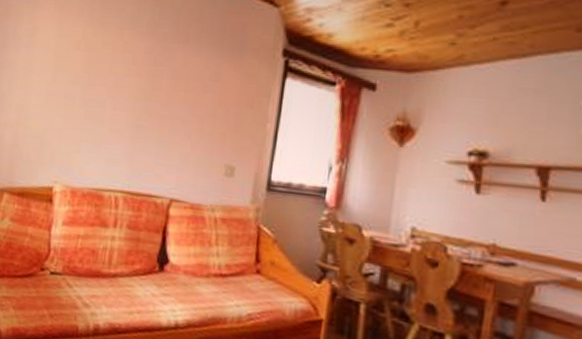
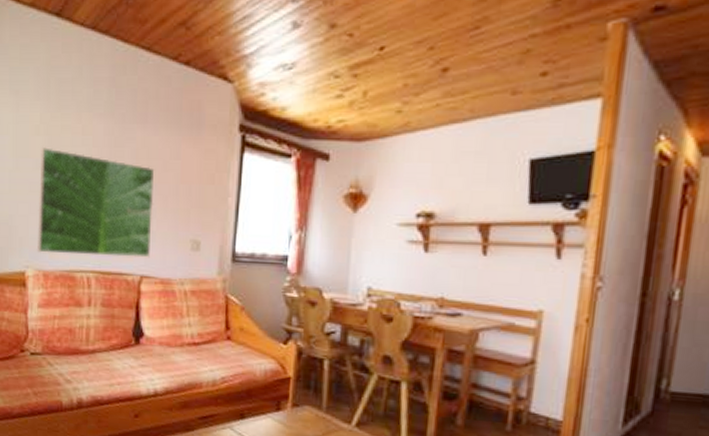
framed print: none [66,63,193,181] -> present [36,147,155,258]

